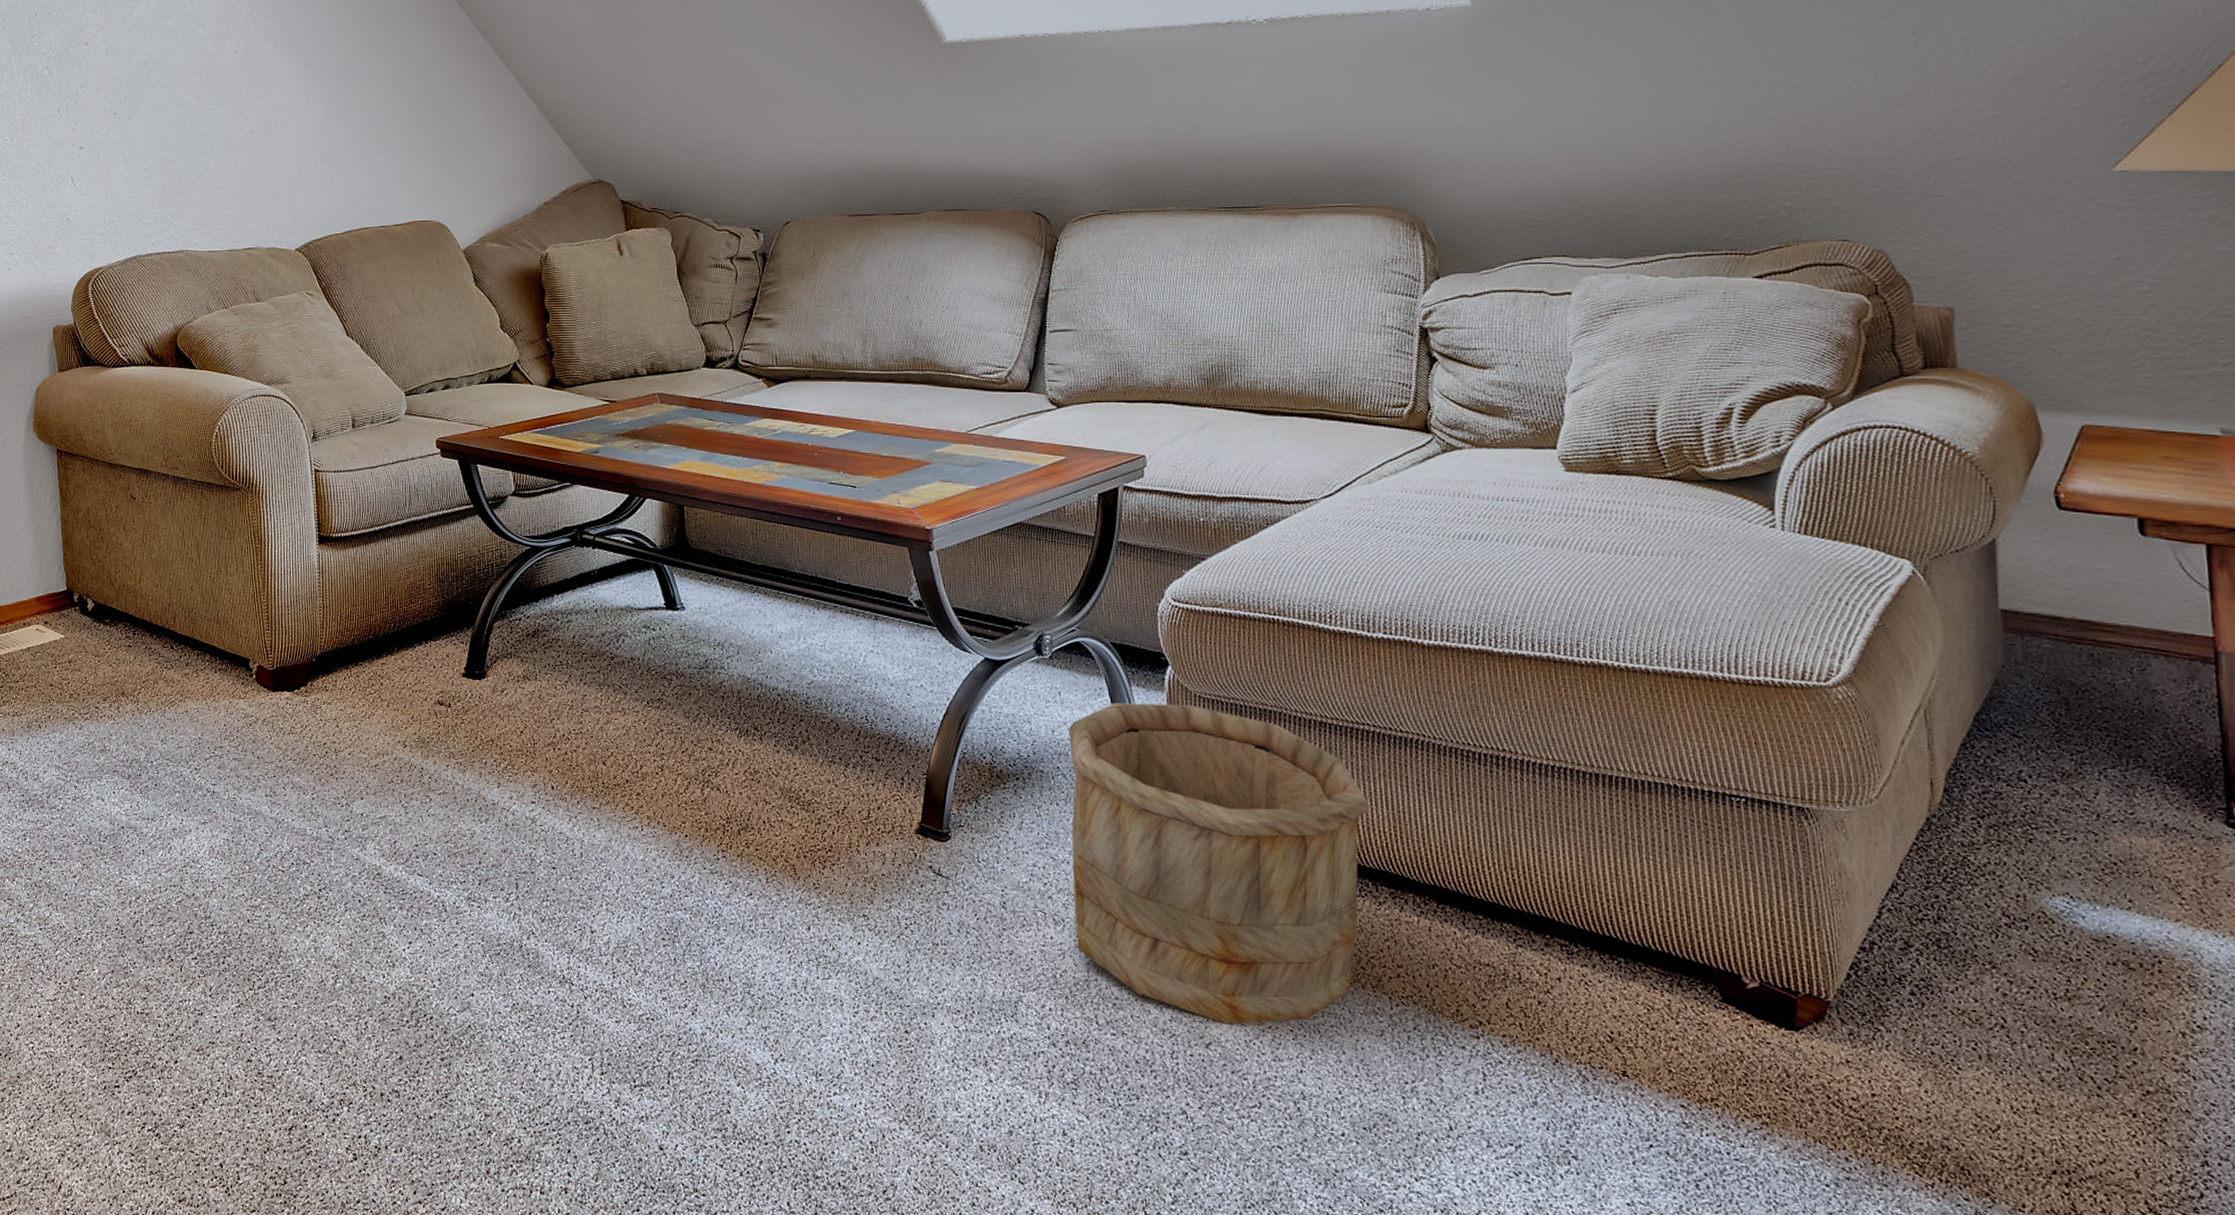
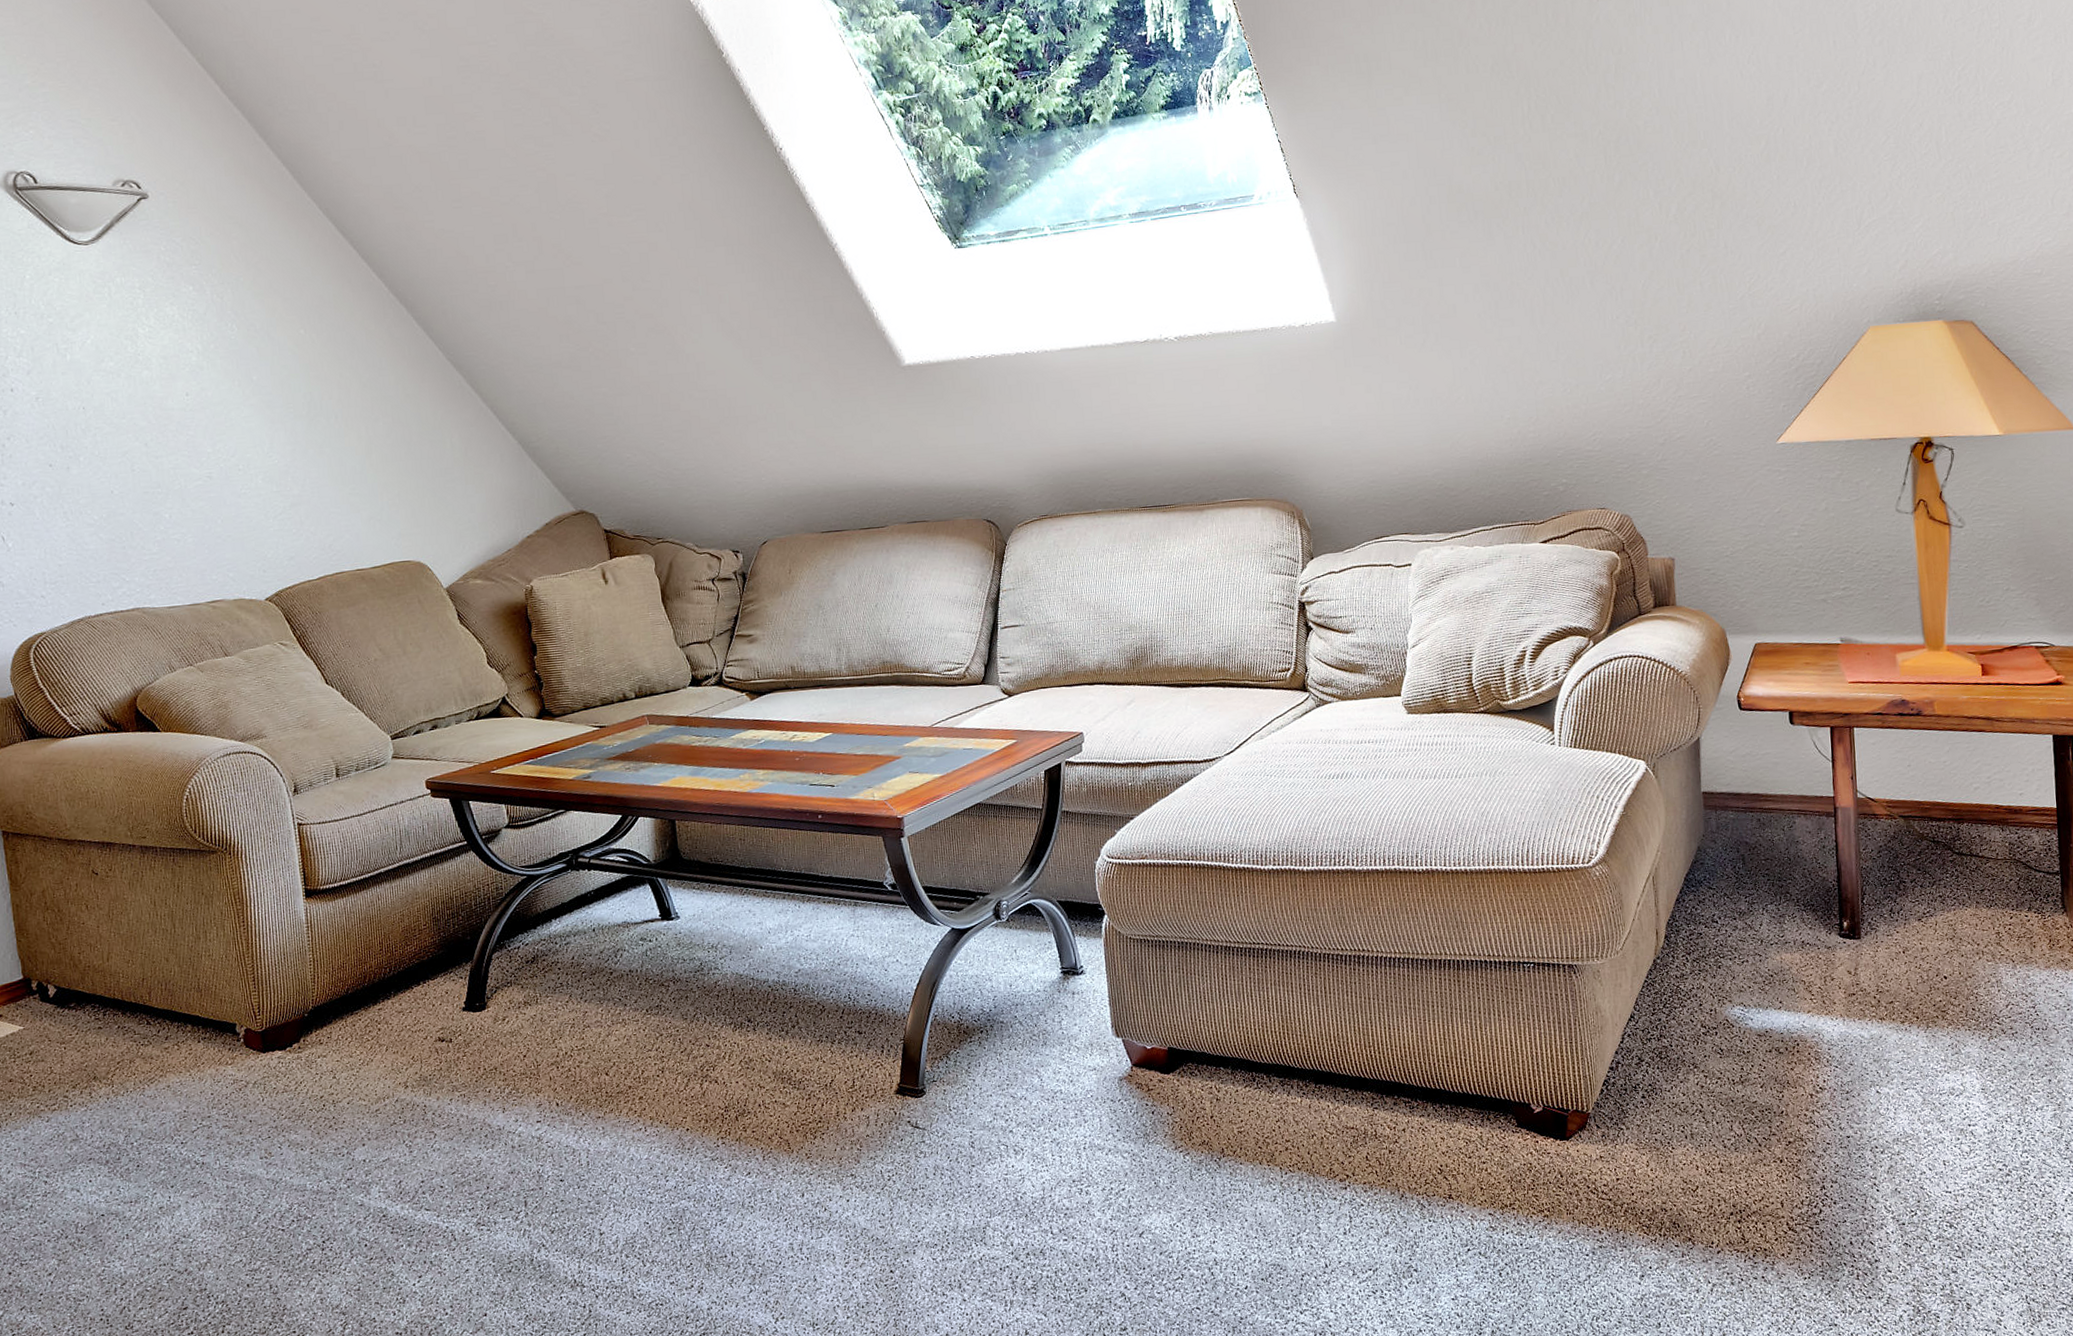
wooden bucket: present [1068,703,1370,1025] -> none [1023,946,1265,1214]

